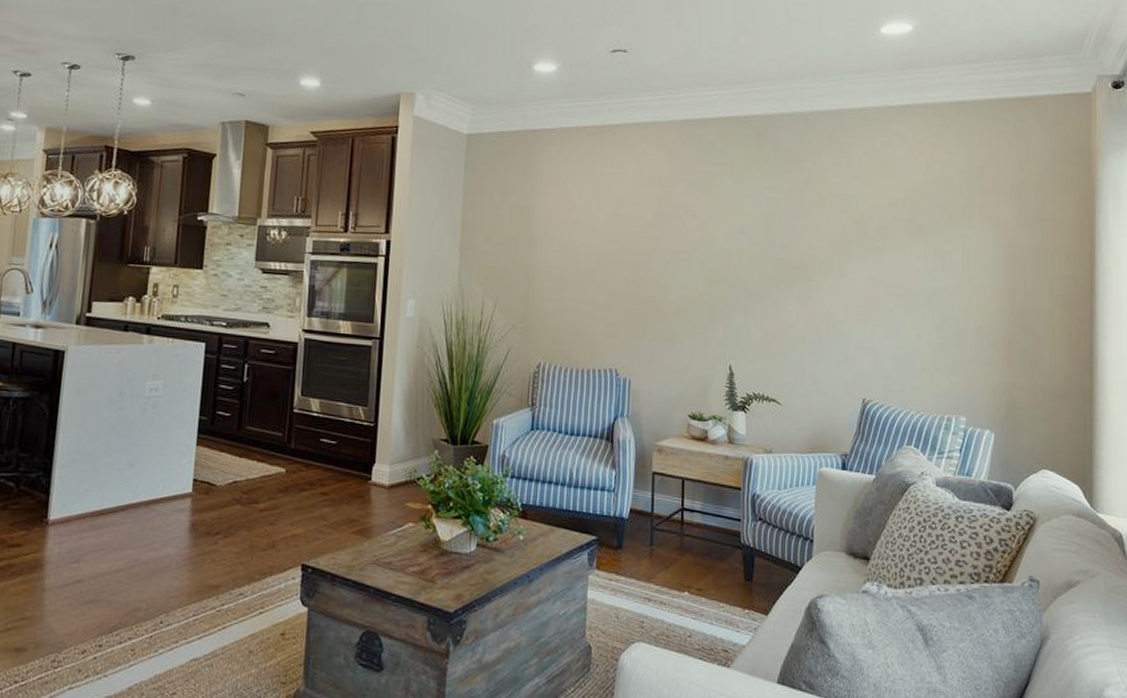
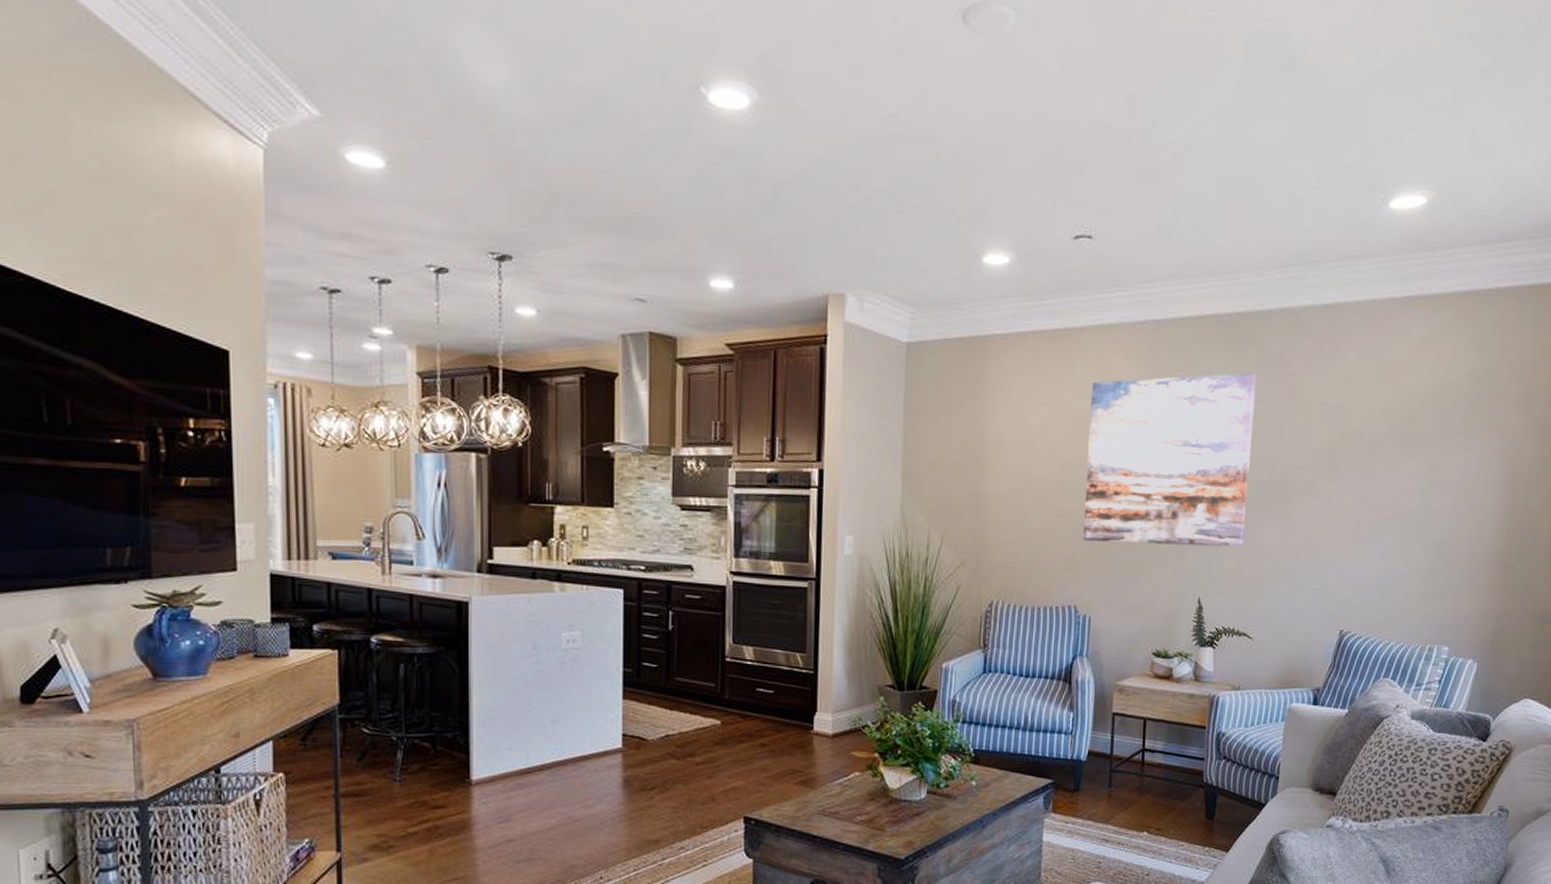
wall art: none [623,166,774,319] -> present [1083,372,1257,548]

